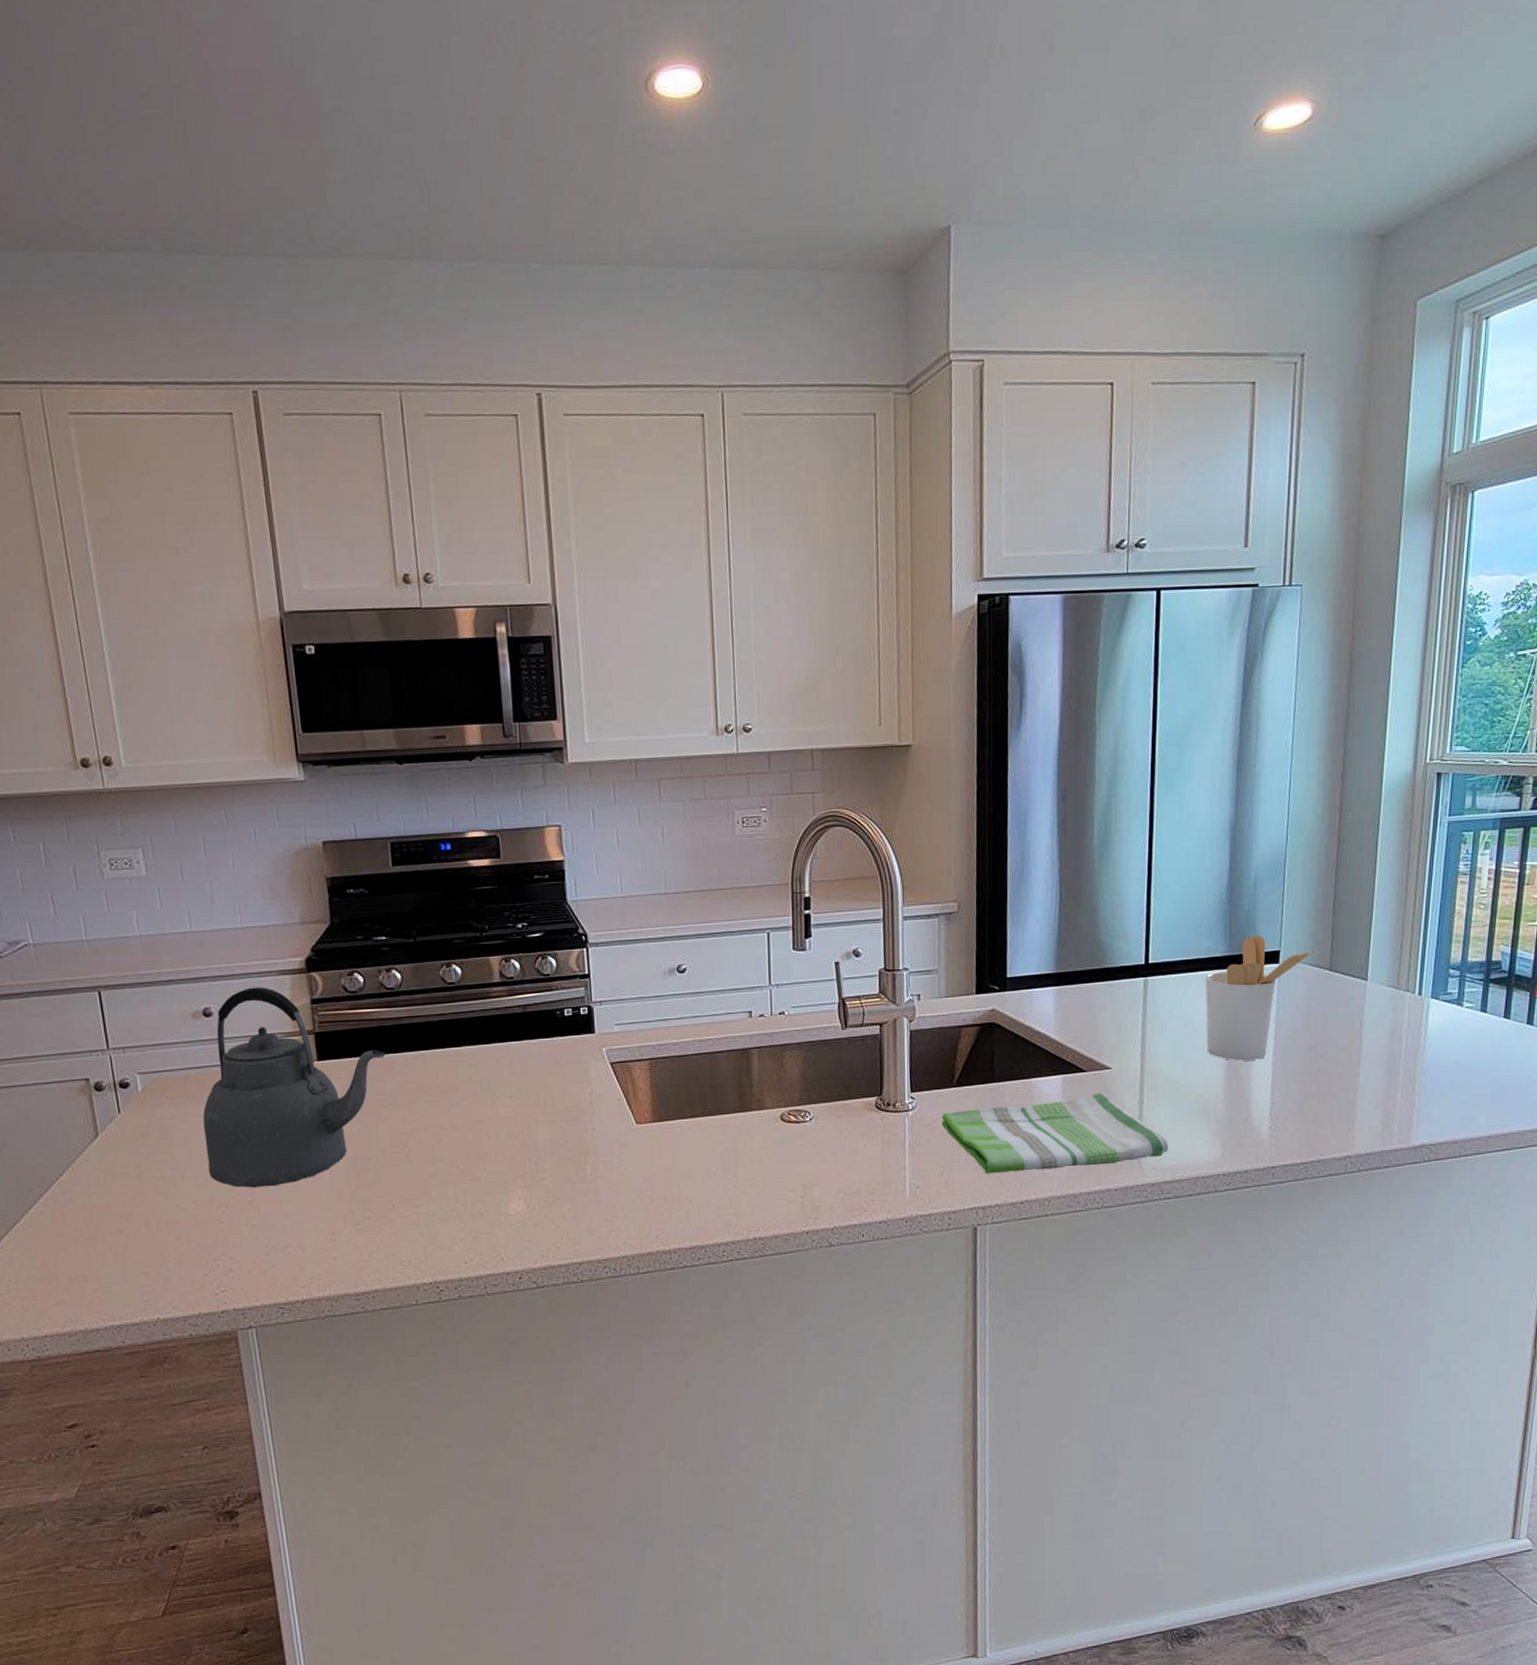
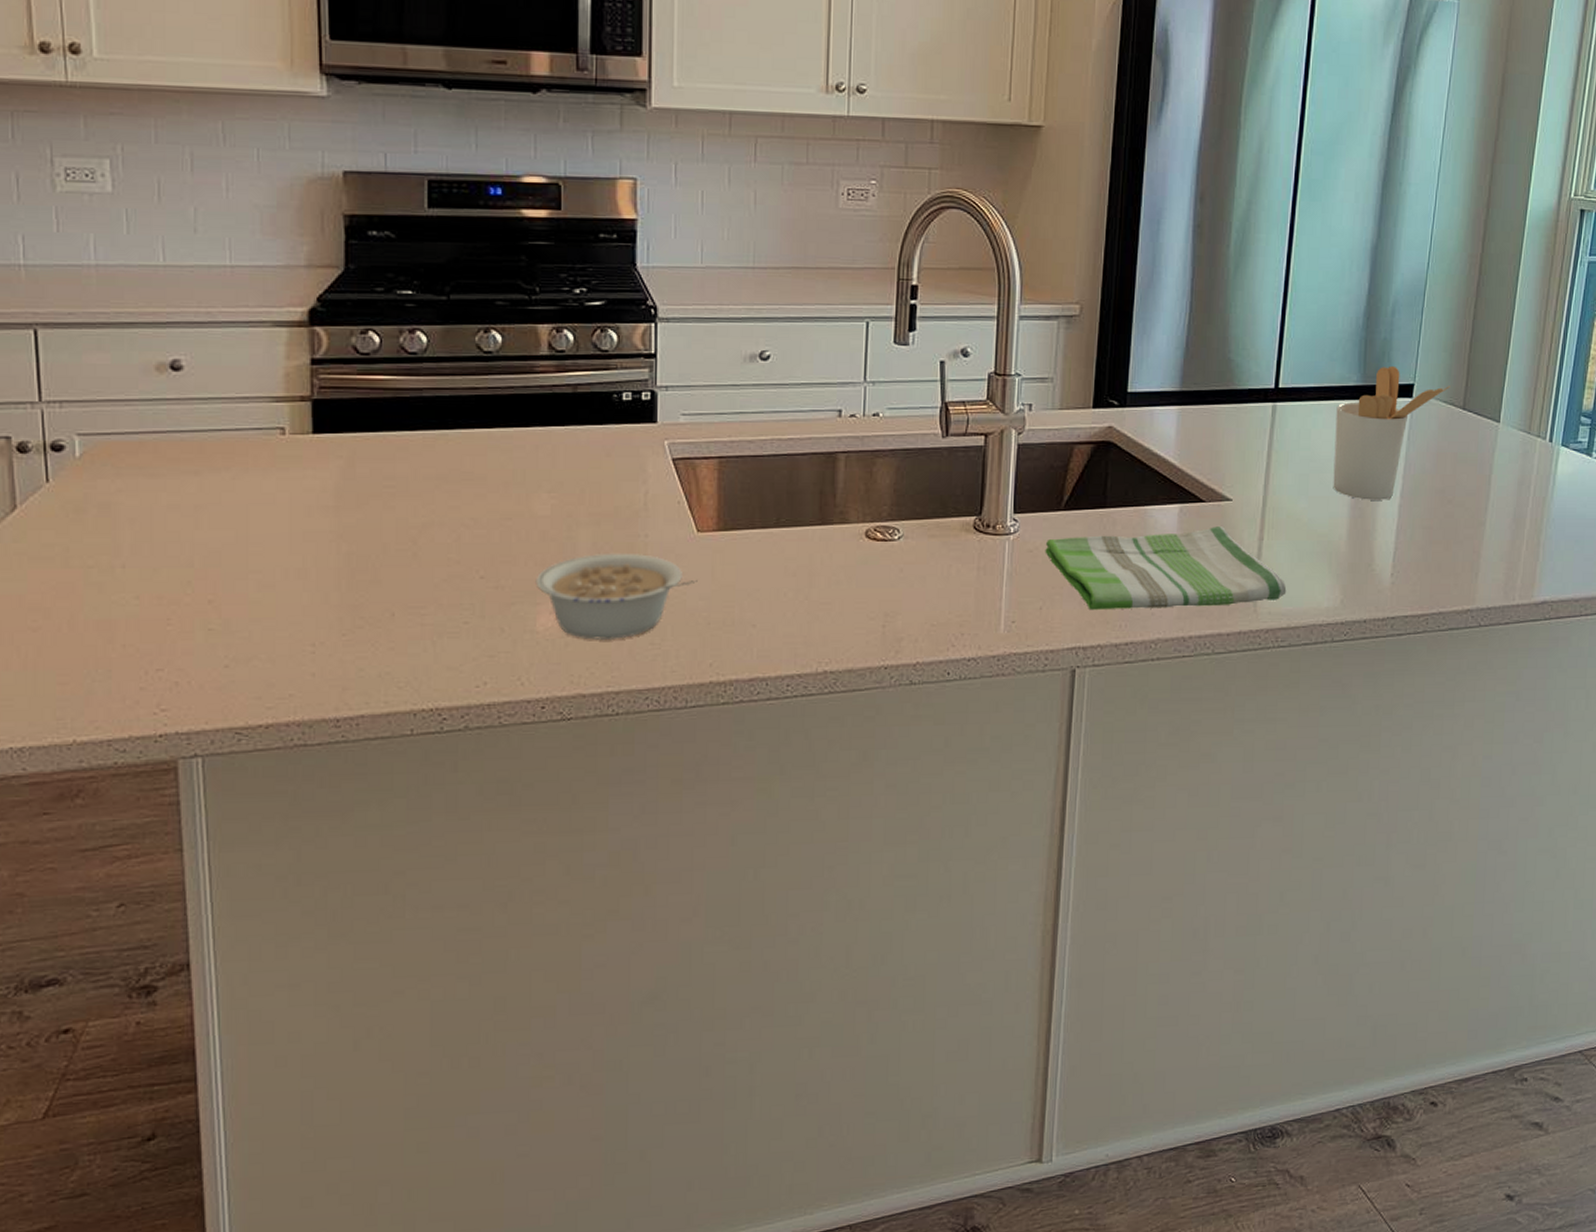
kettle: present [203,987,386,1188] -> none [158,339,399,584]
legume: none [505,1145,640,1220] -> present [535,552,698,641]

